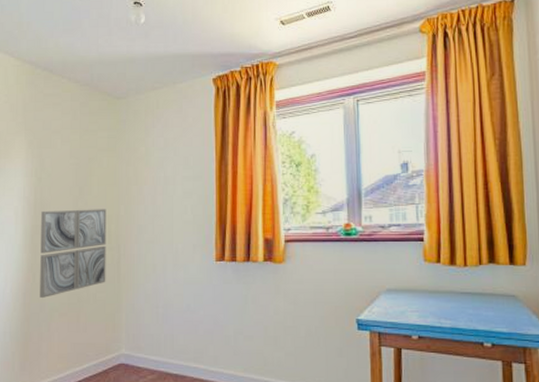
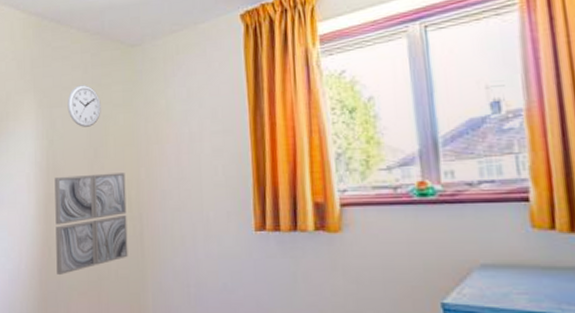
wall clock: none [56,130,87,167] -> present [67,85,101,127]

